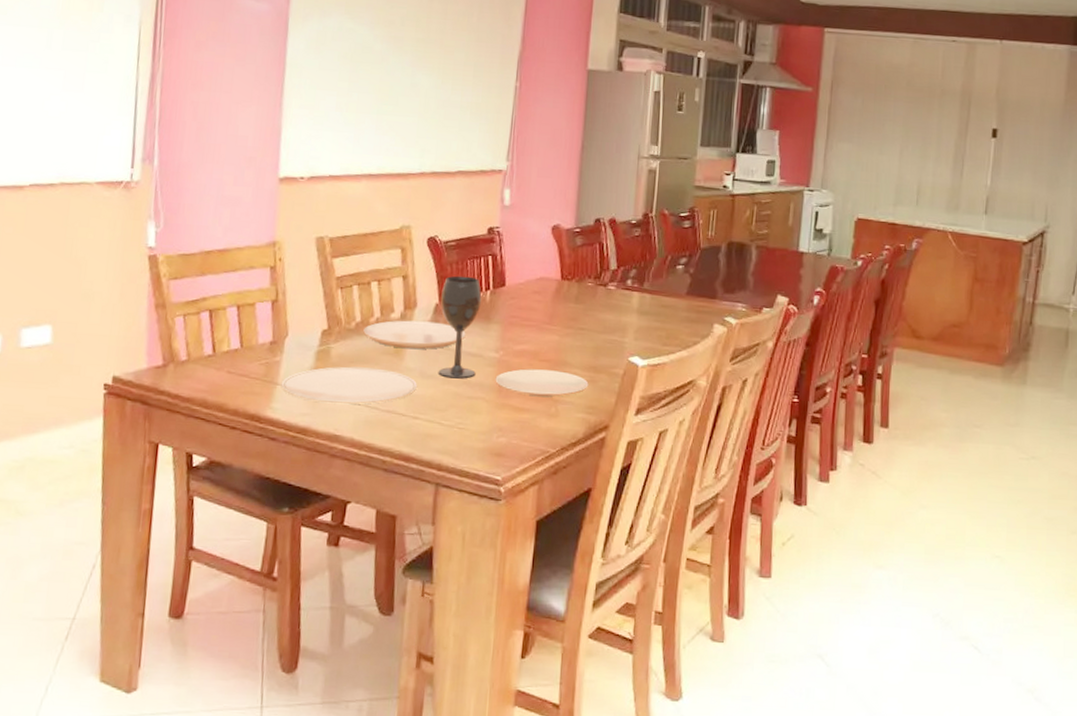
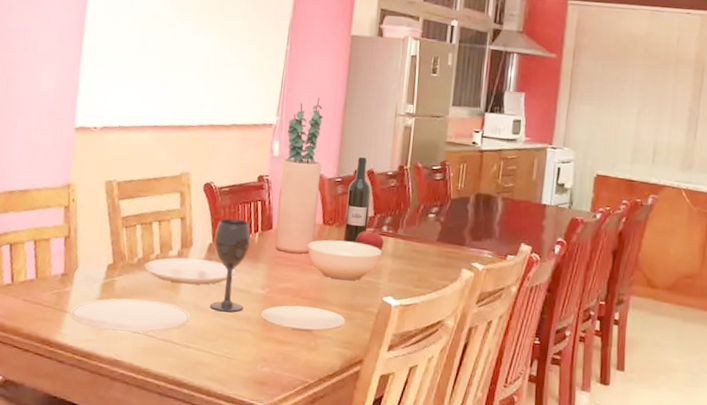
vase: none [508,139,559,312] -> present [275,97,323,254]
bowl: none [544,296,628,340] -> present [307,239,383,281]
wine bottle: none [583,205,613,299] -> present [343,157,371,243]
fruit: none [597,284,629,306] -> present [355,230,384,250]

